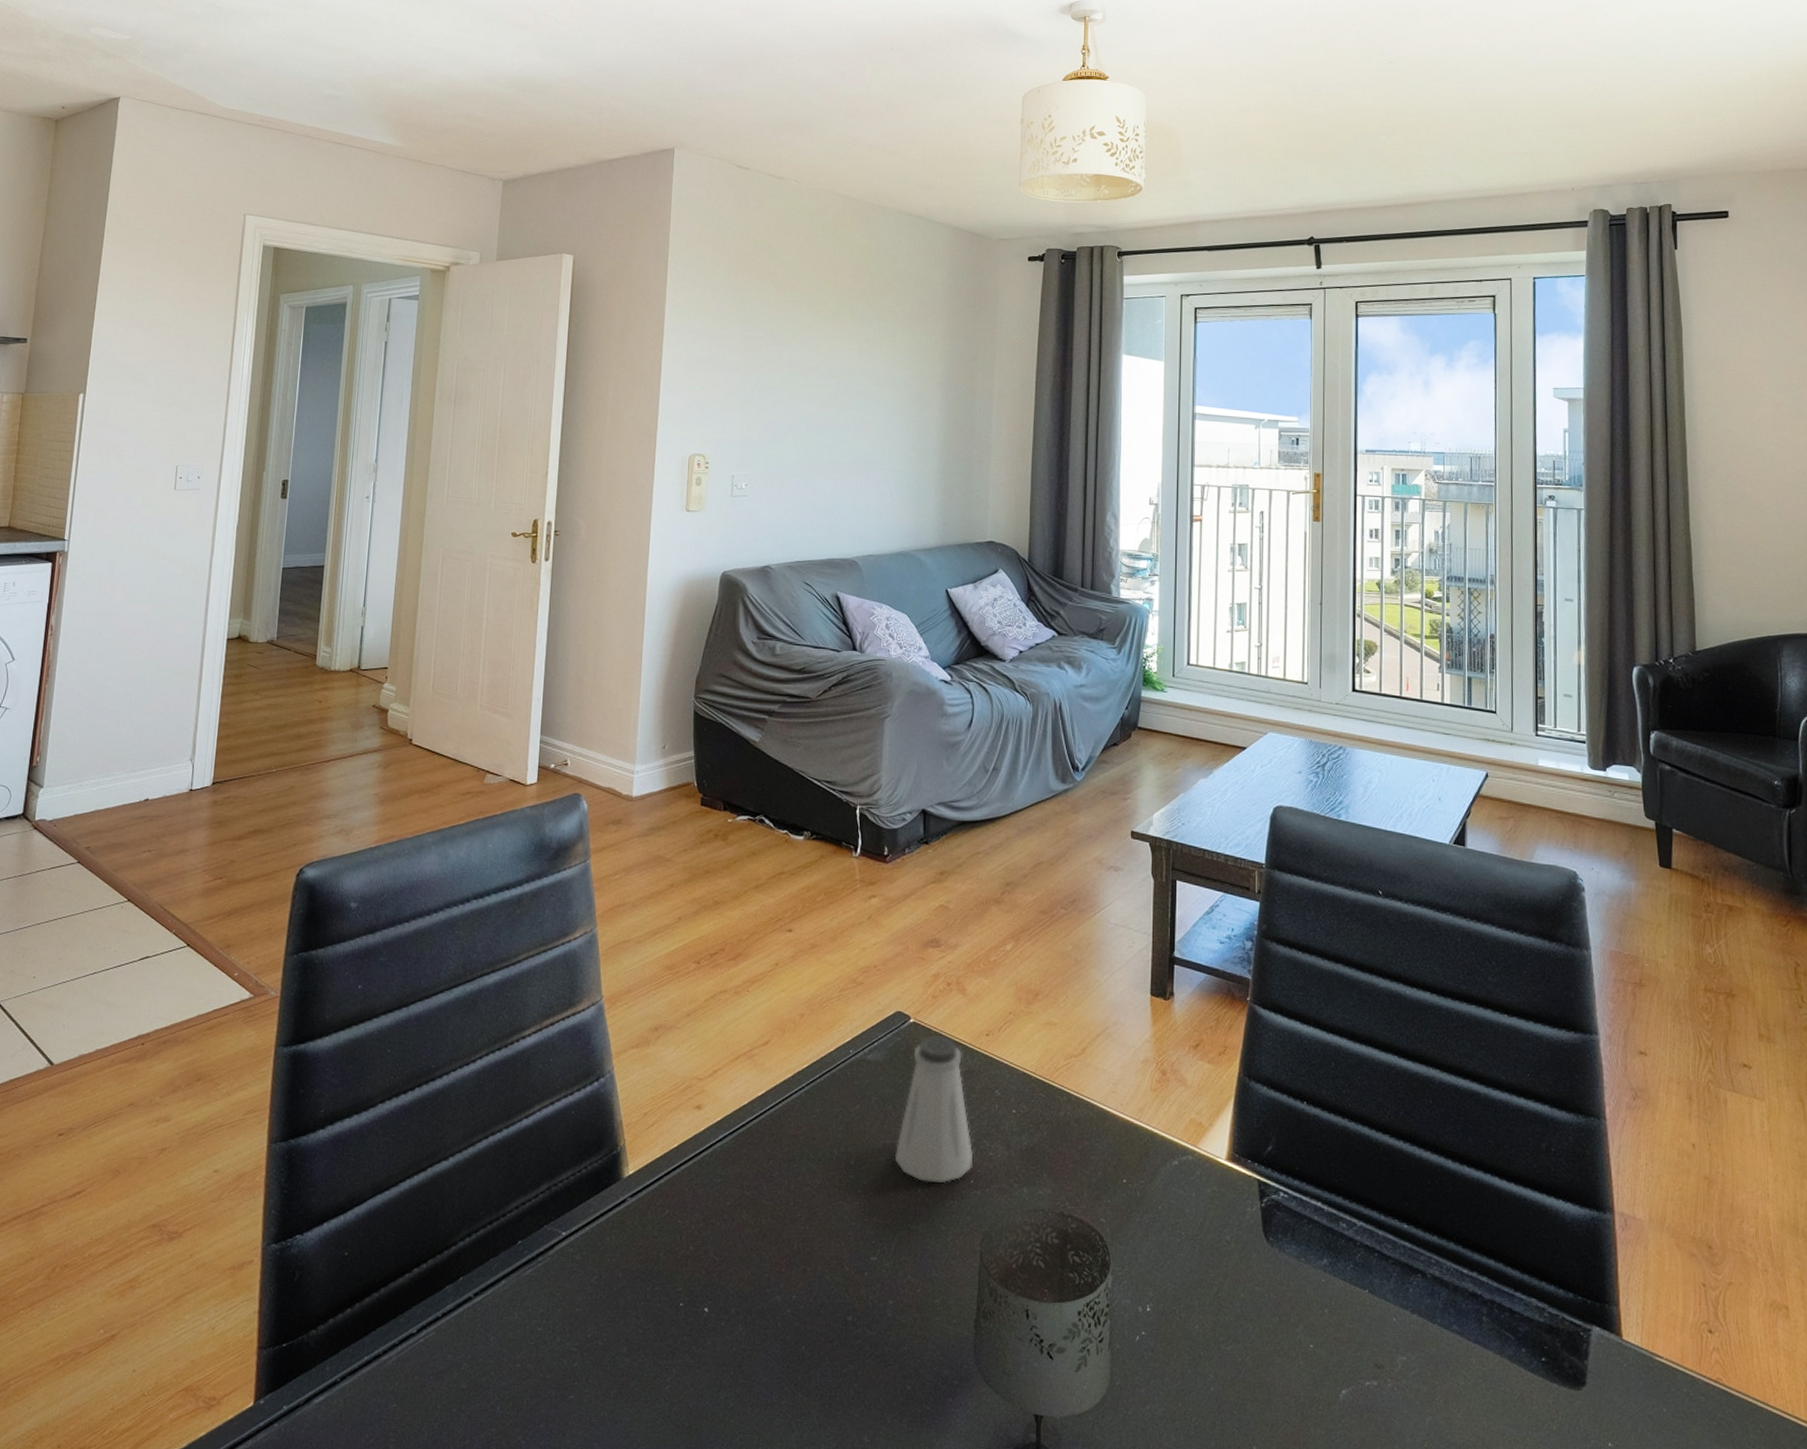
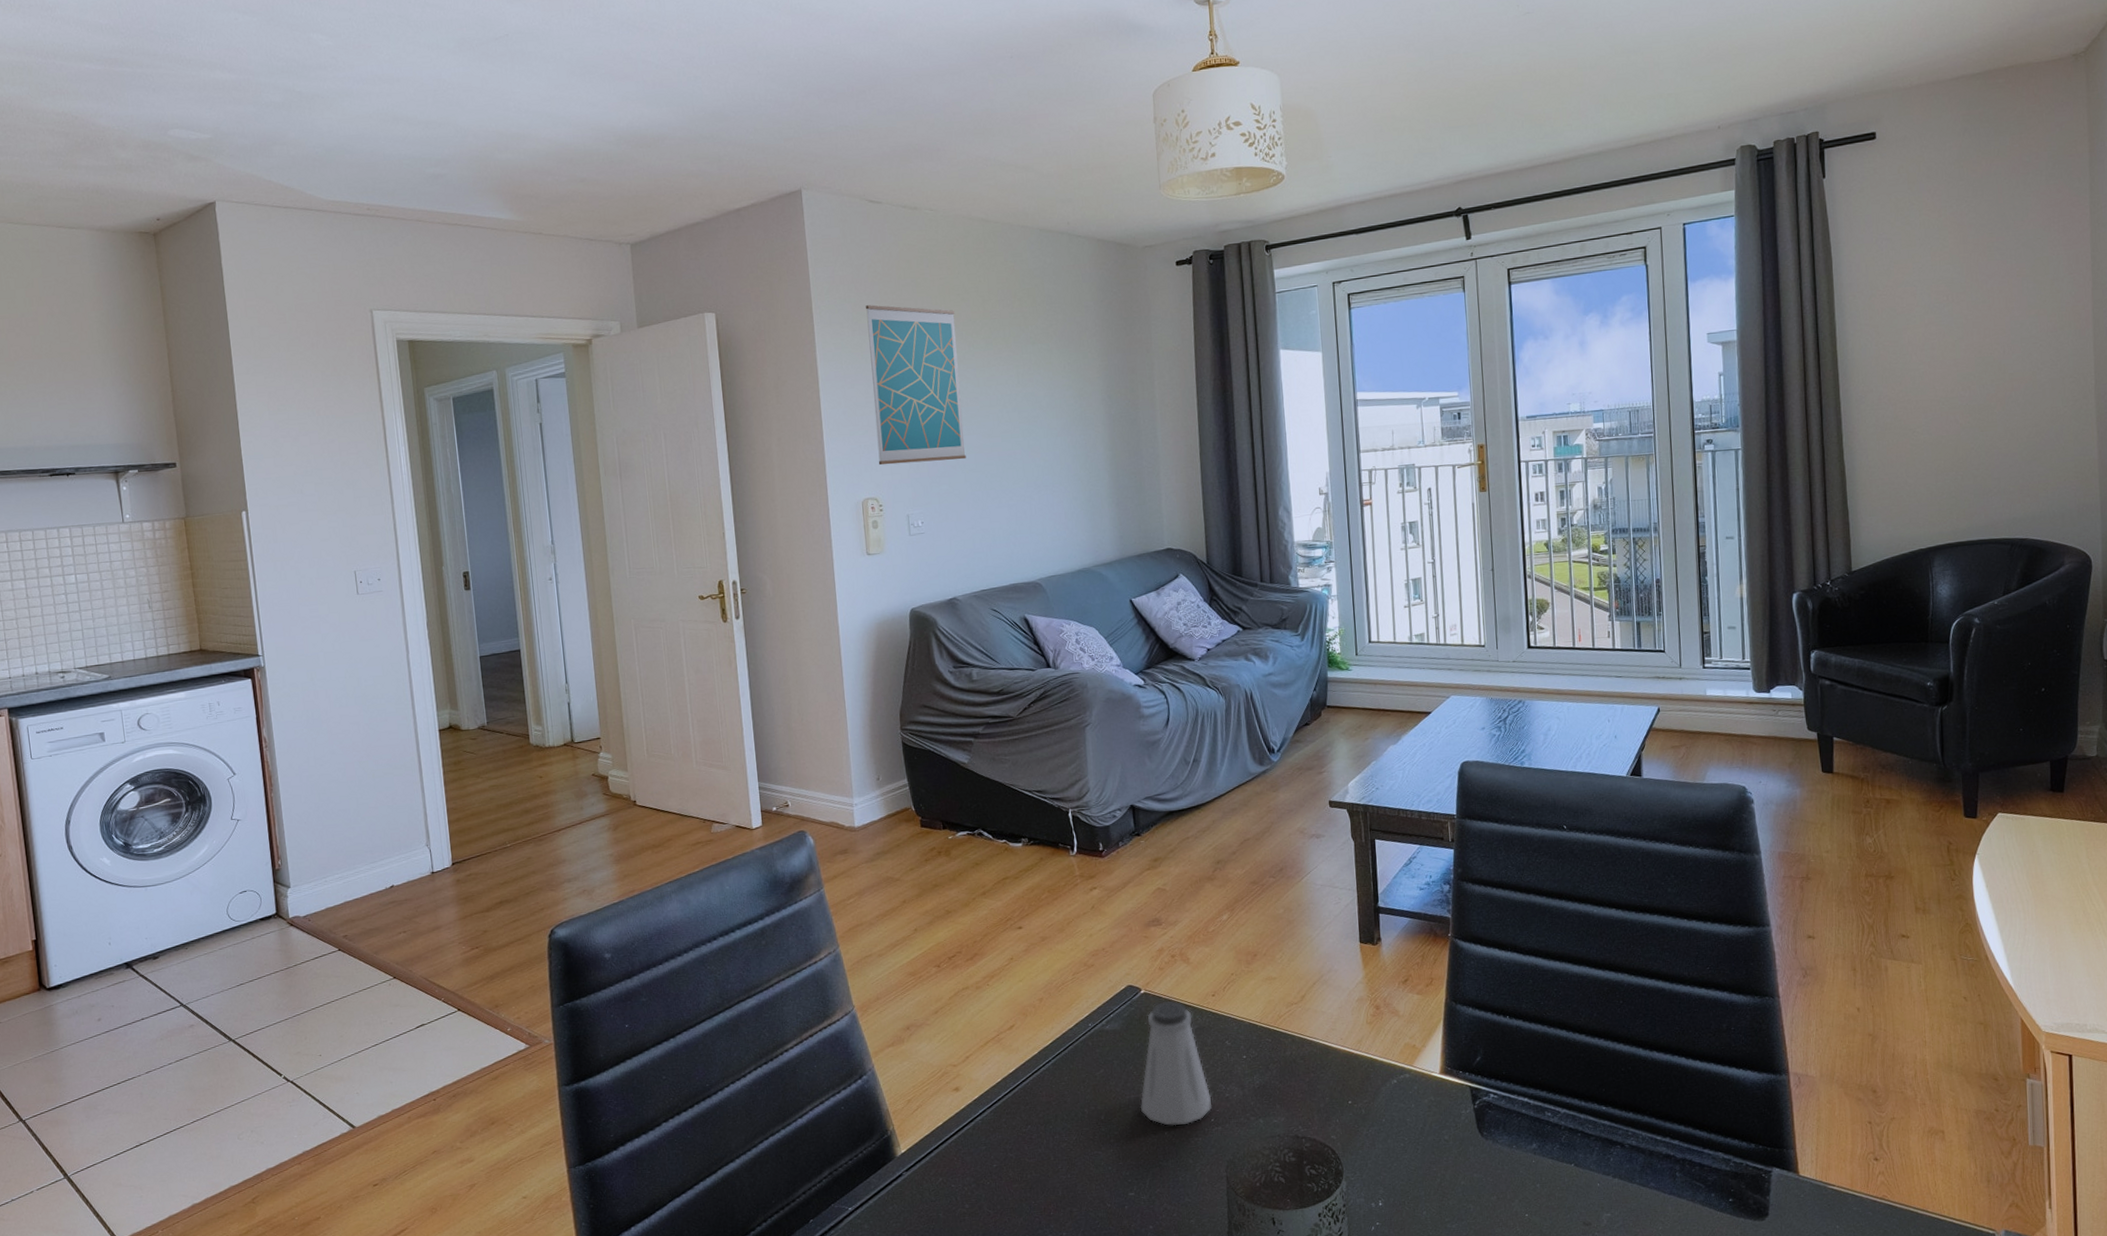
wall art: none [710,264,807,427] -> present [866,305,966,465]

